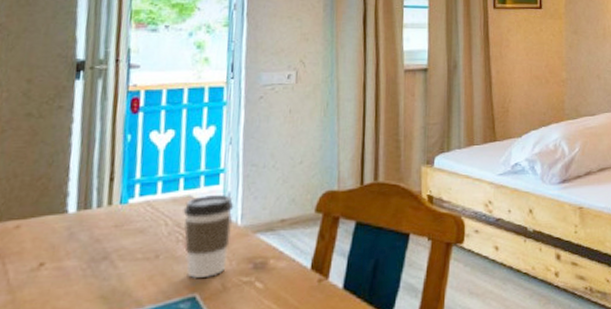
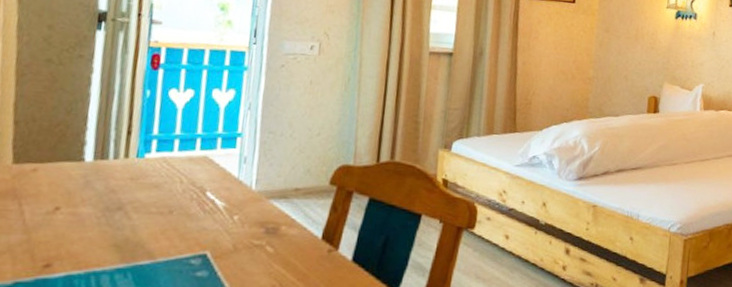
coffee cup: present [183,195,234,279] -> none [198,157,250,238]

